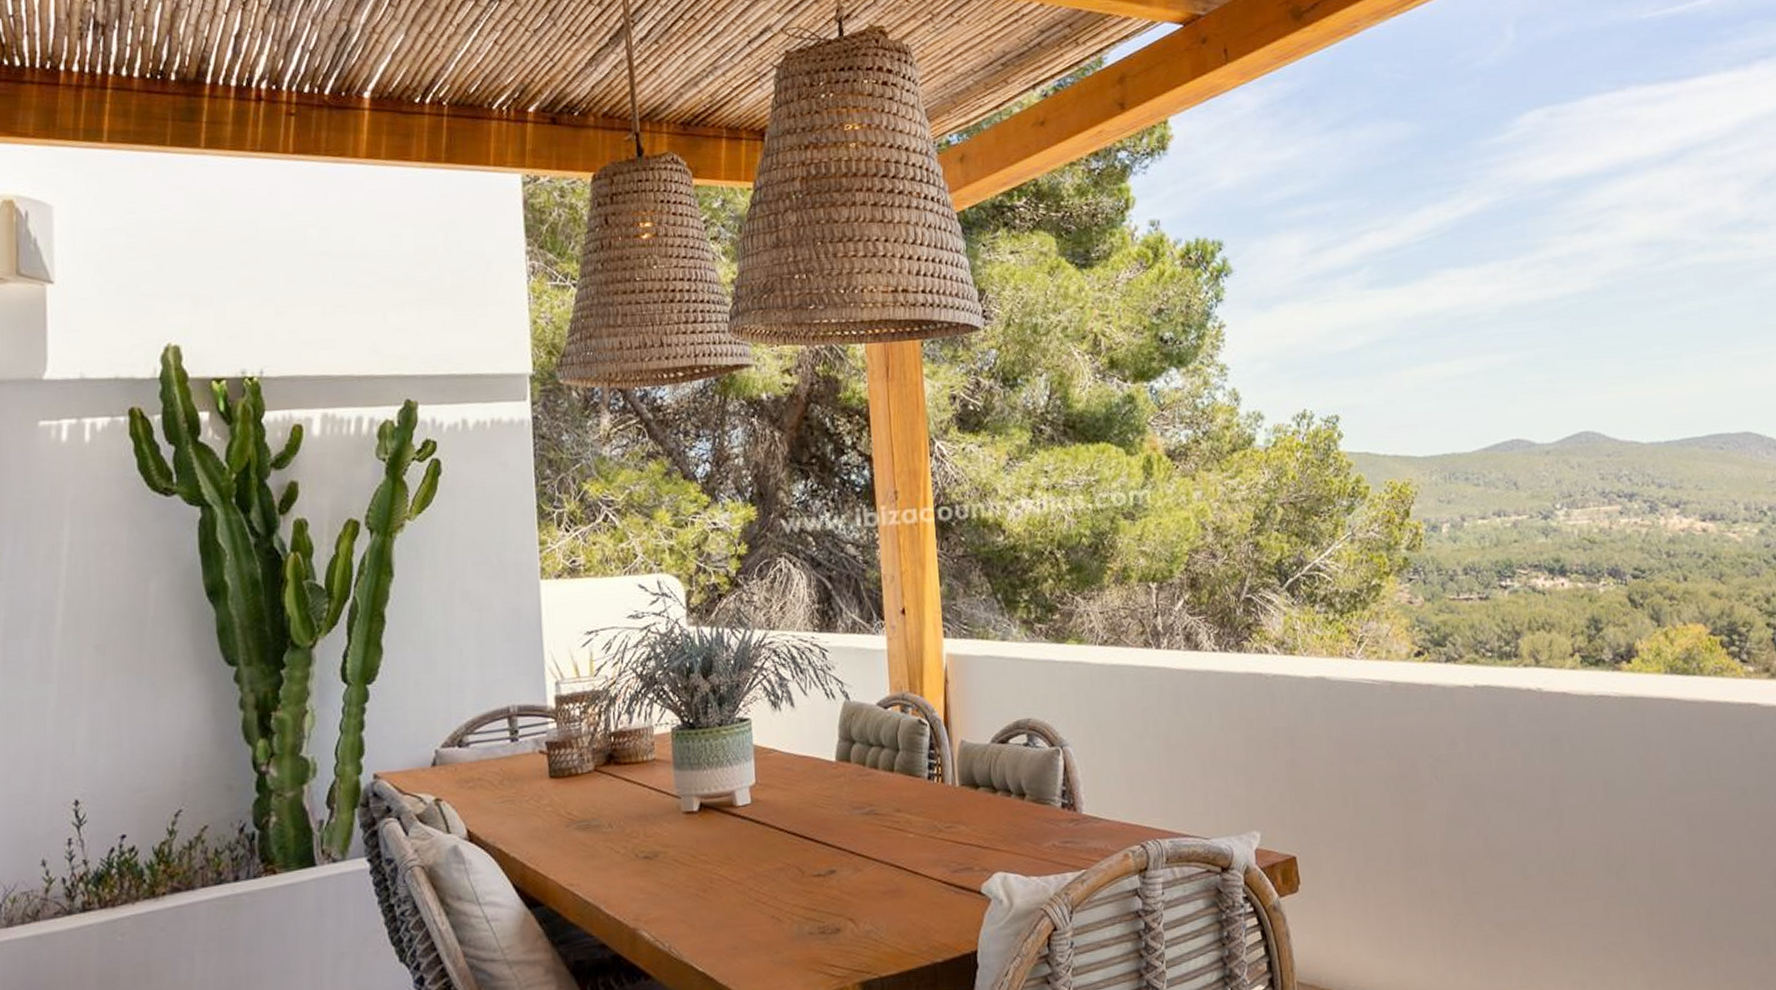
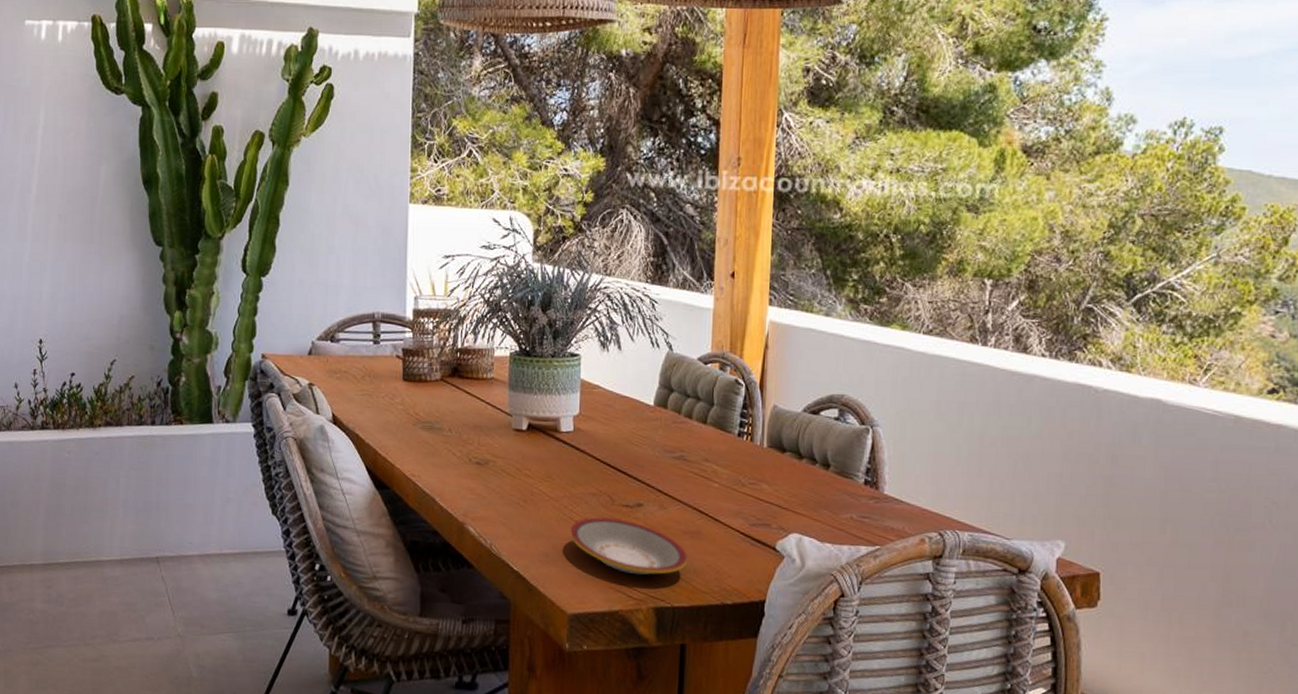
plate: none [758,891,890,950] -> present [570,517,687,576]

